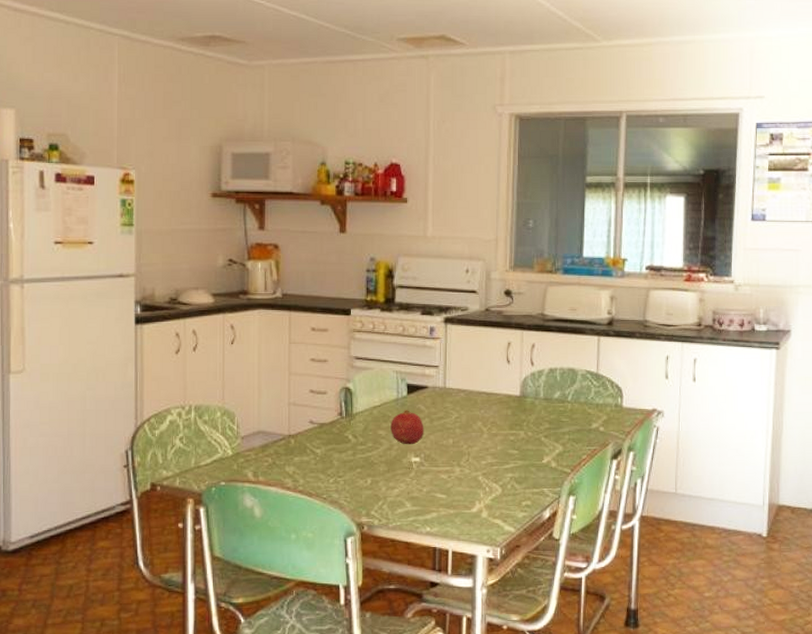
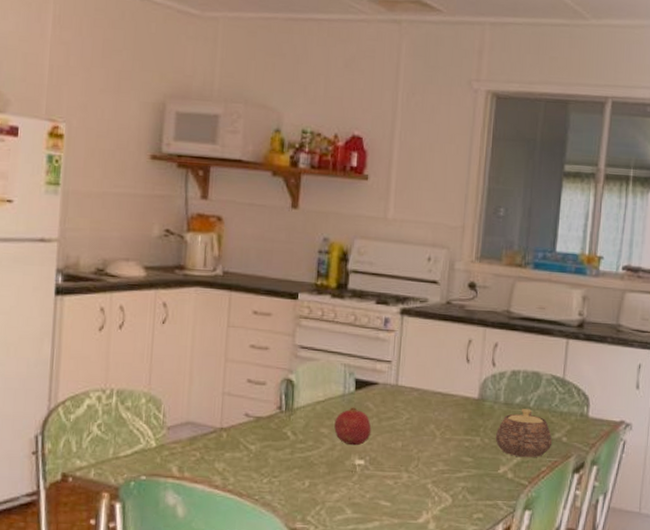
teapot: none [537,403,591,448] -> present [495,409,553,458]

